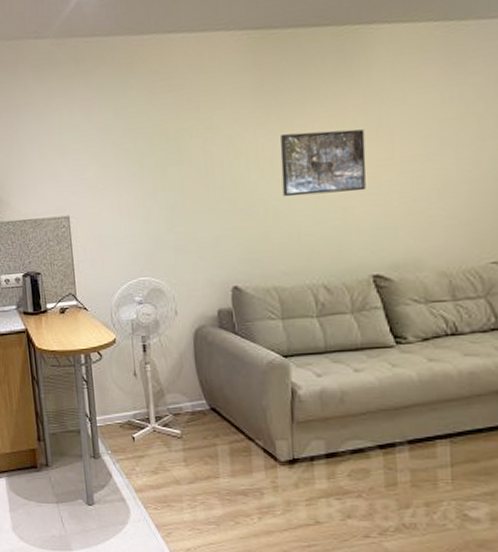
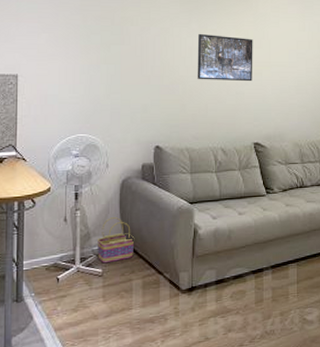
basket: none [173,372,216,424] -> present [98,217,135,264]

